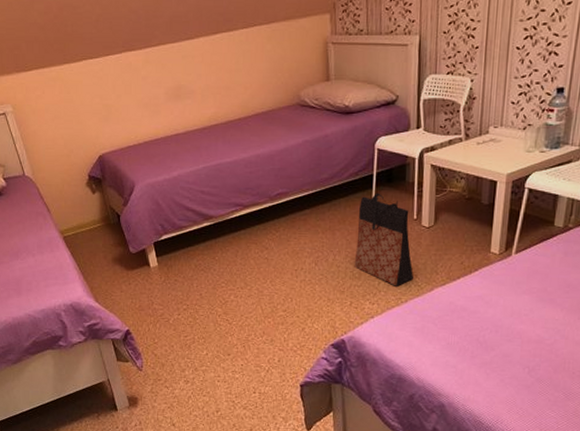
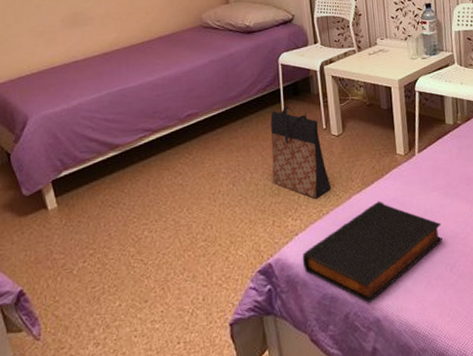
book: none [374,296,528,389] -> present [302,201,443,303]

